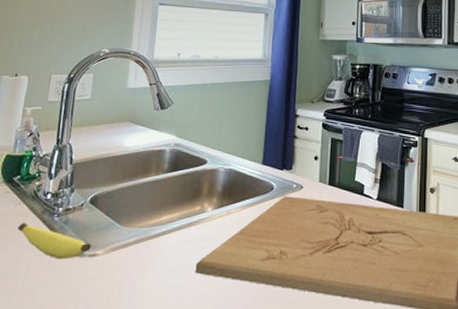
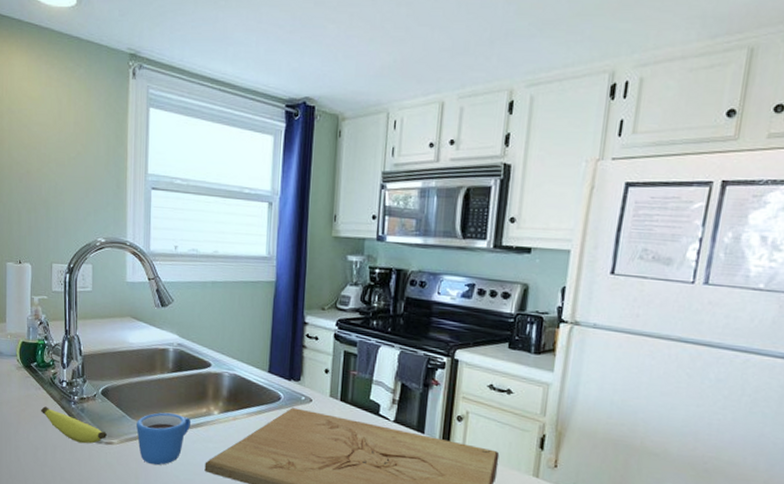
mug: none [124,214,183,273] -> present [136,412,191,465]

